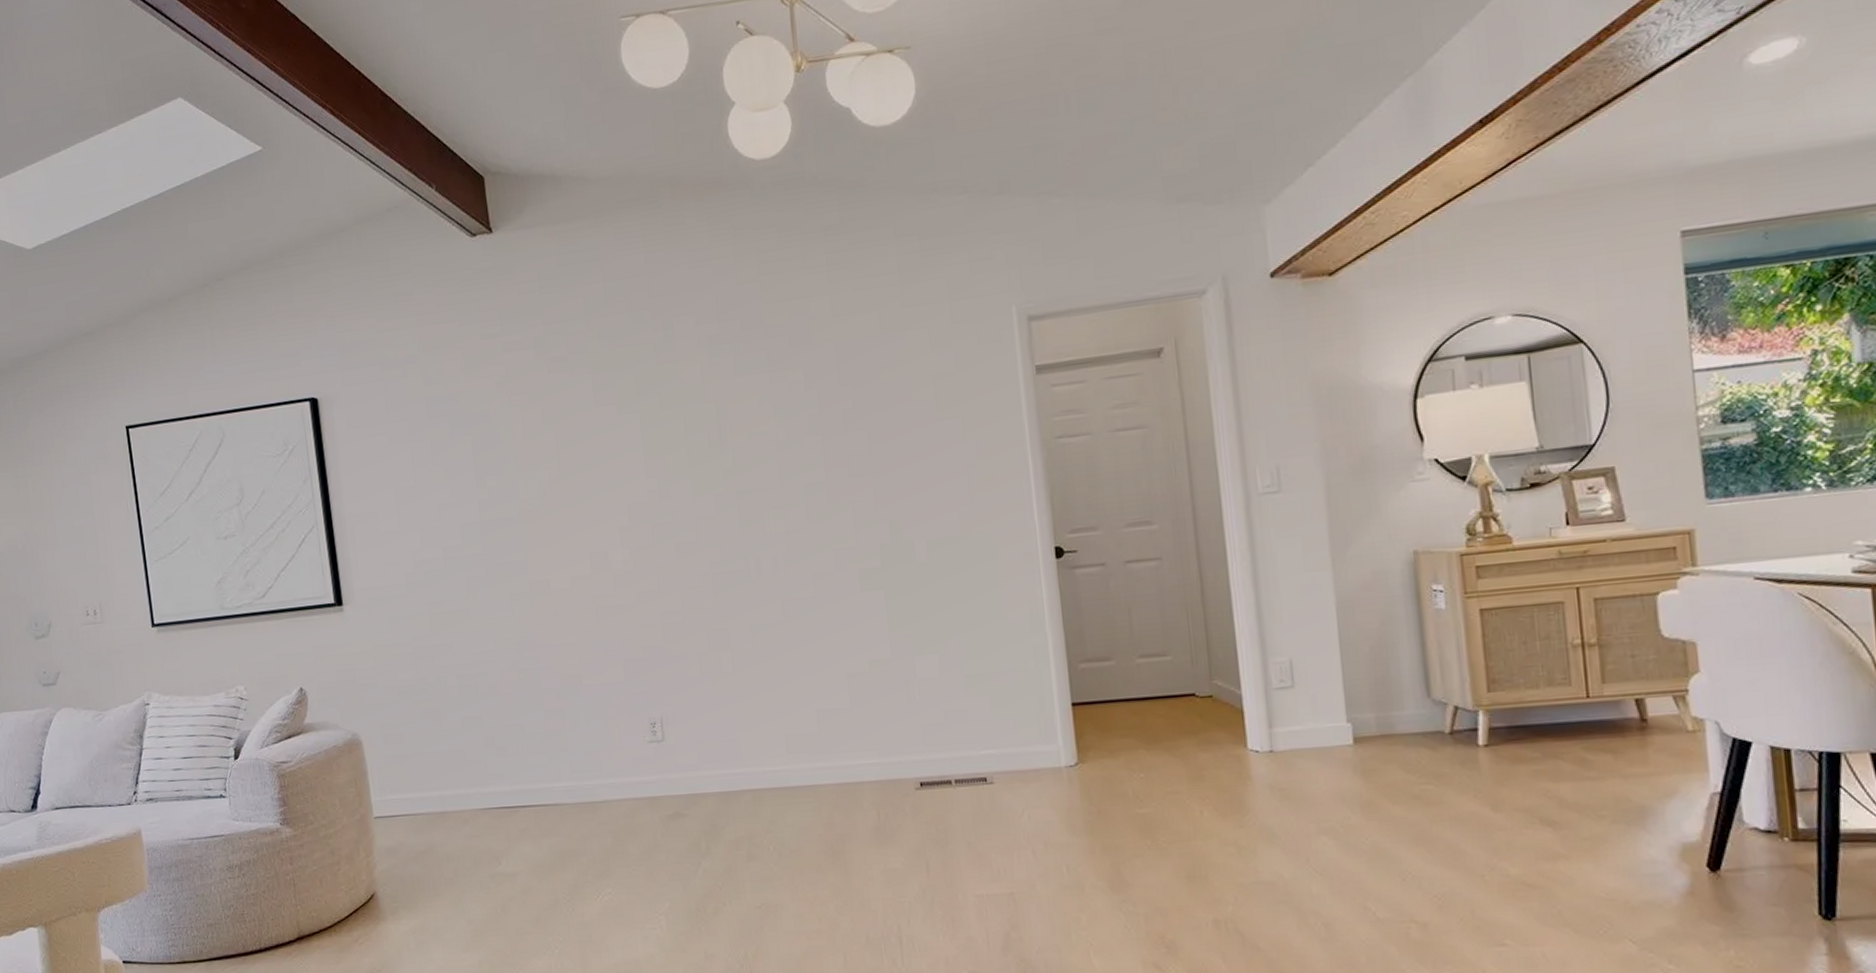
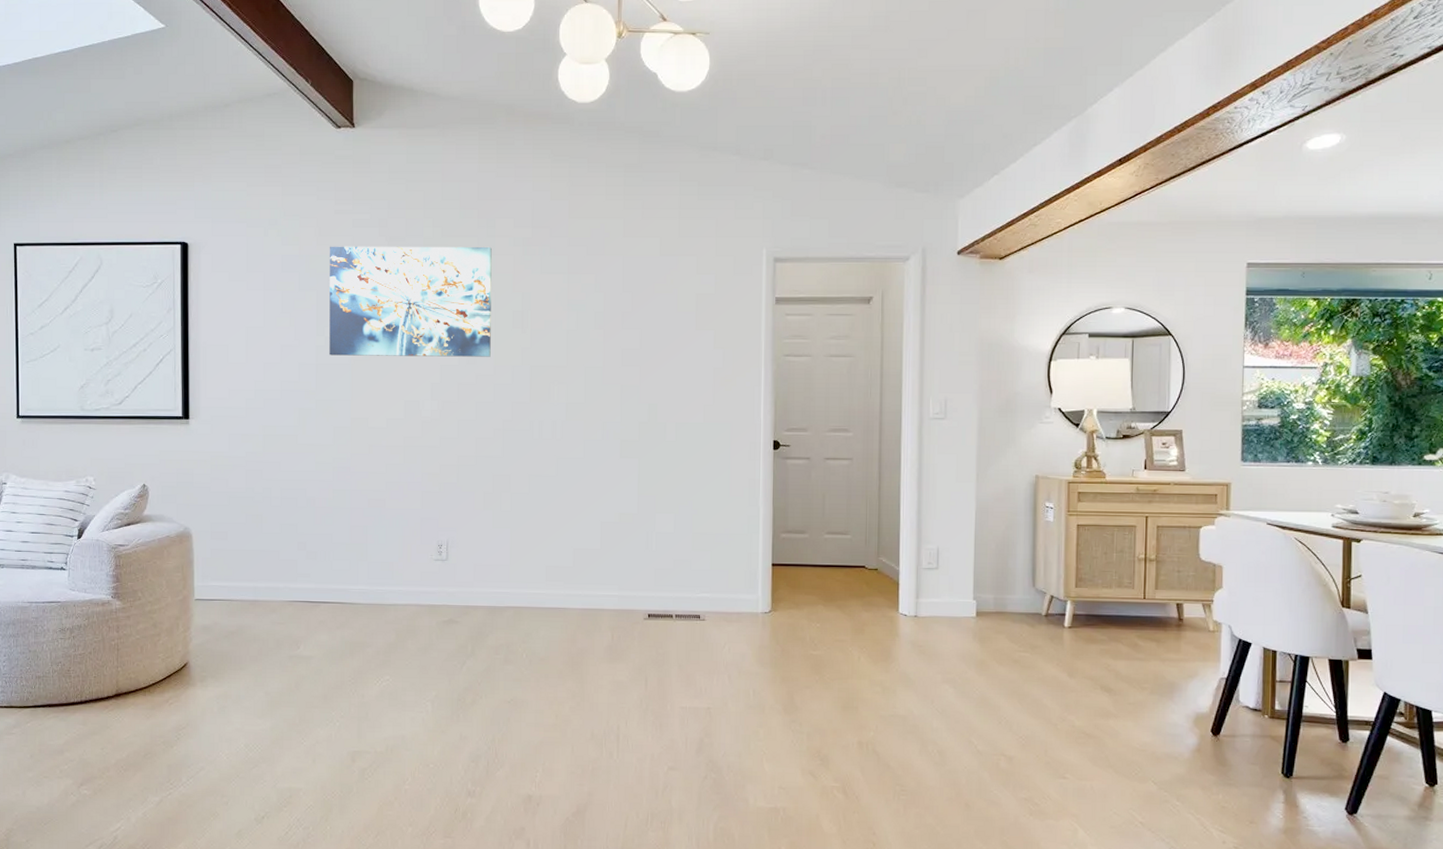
wall art: none [480,352,687,510] -> present [329,246,492,357]

